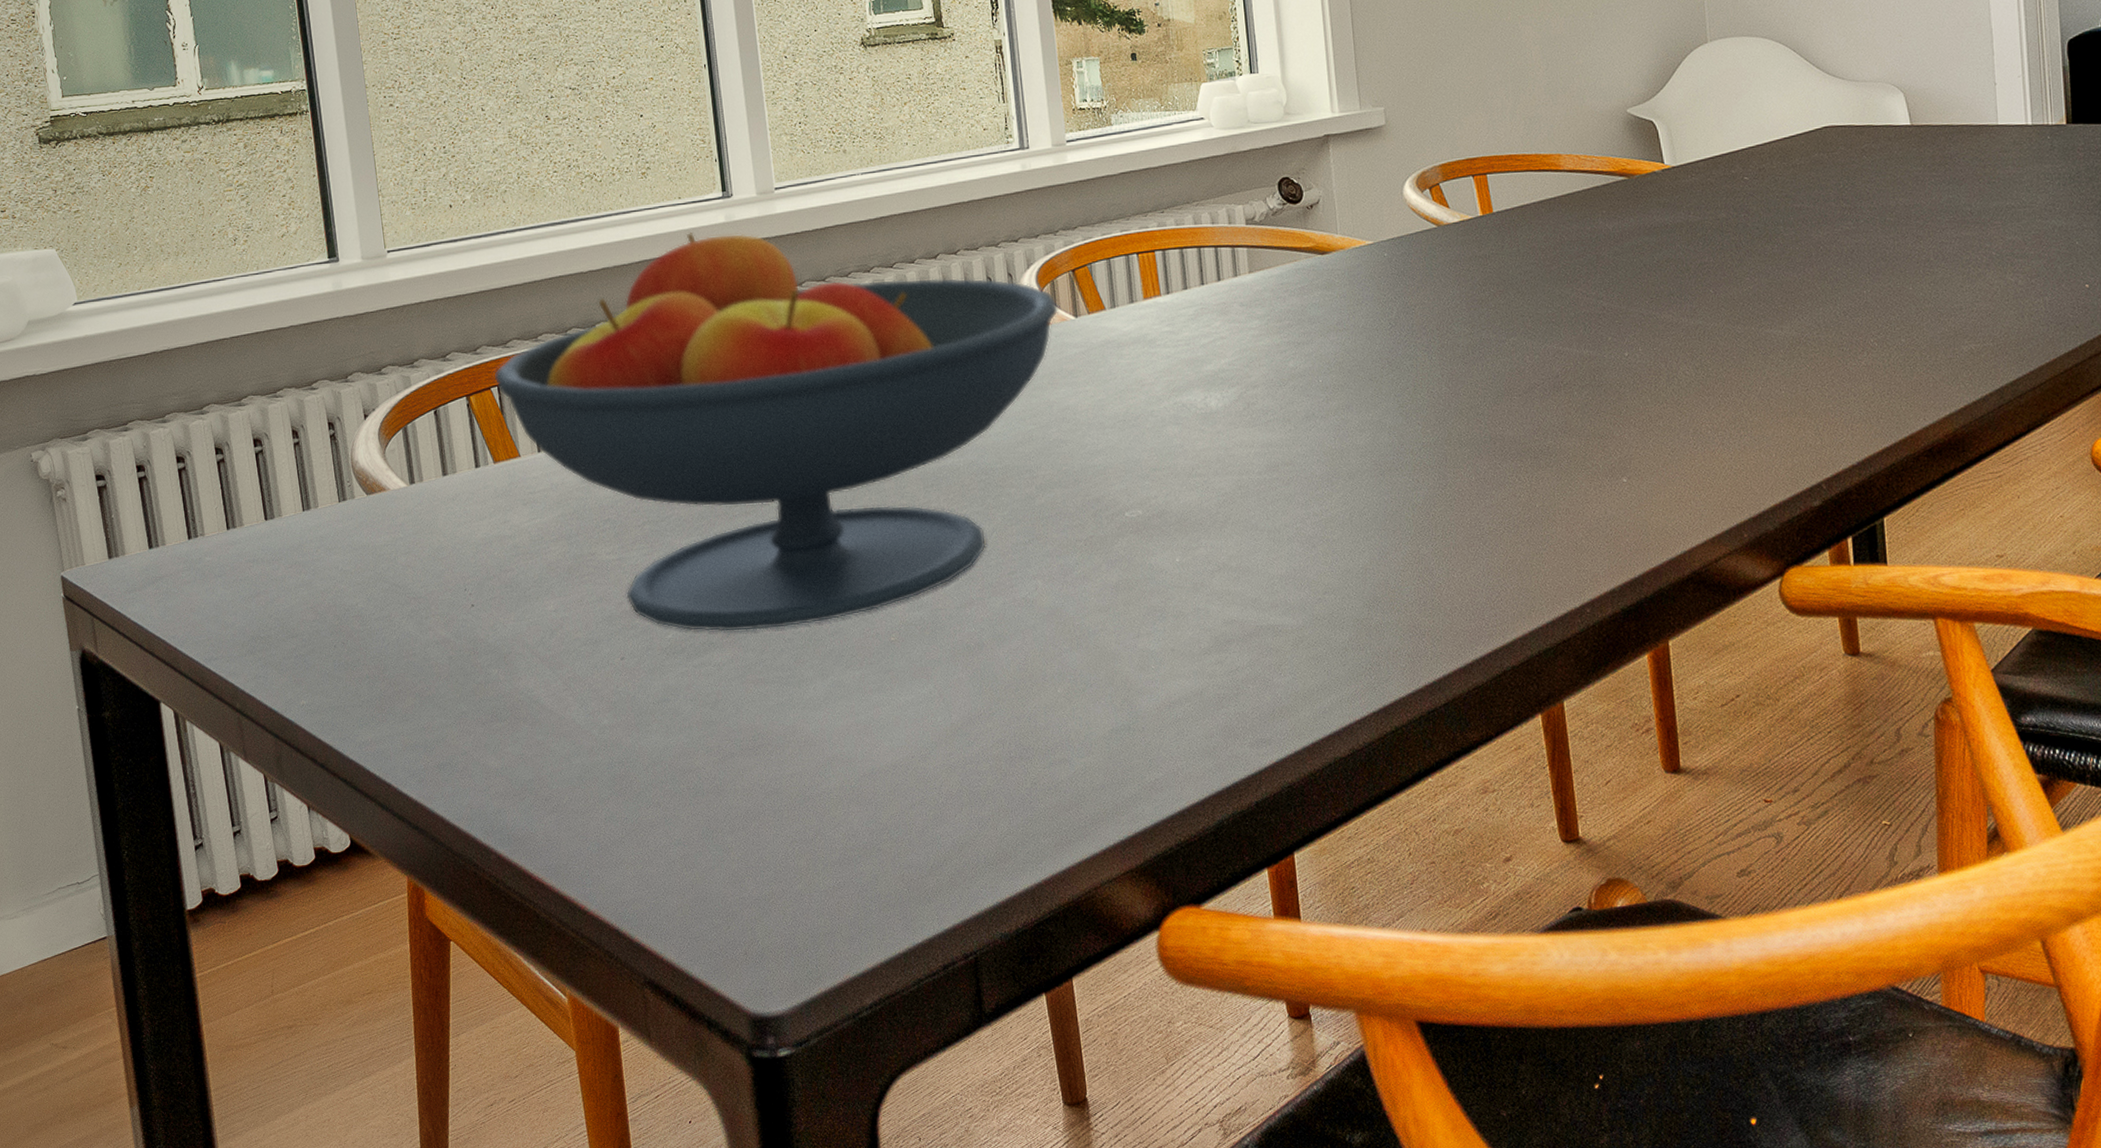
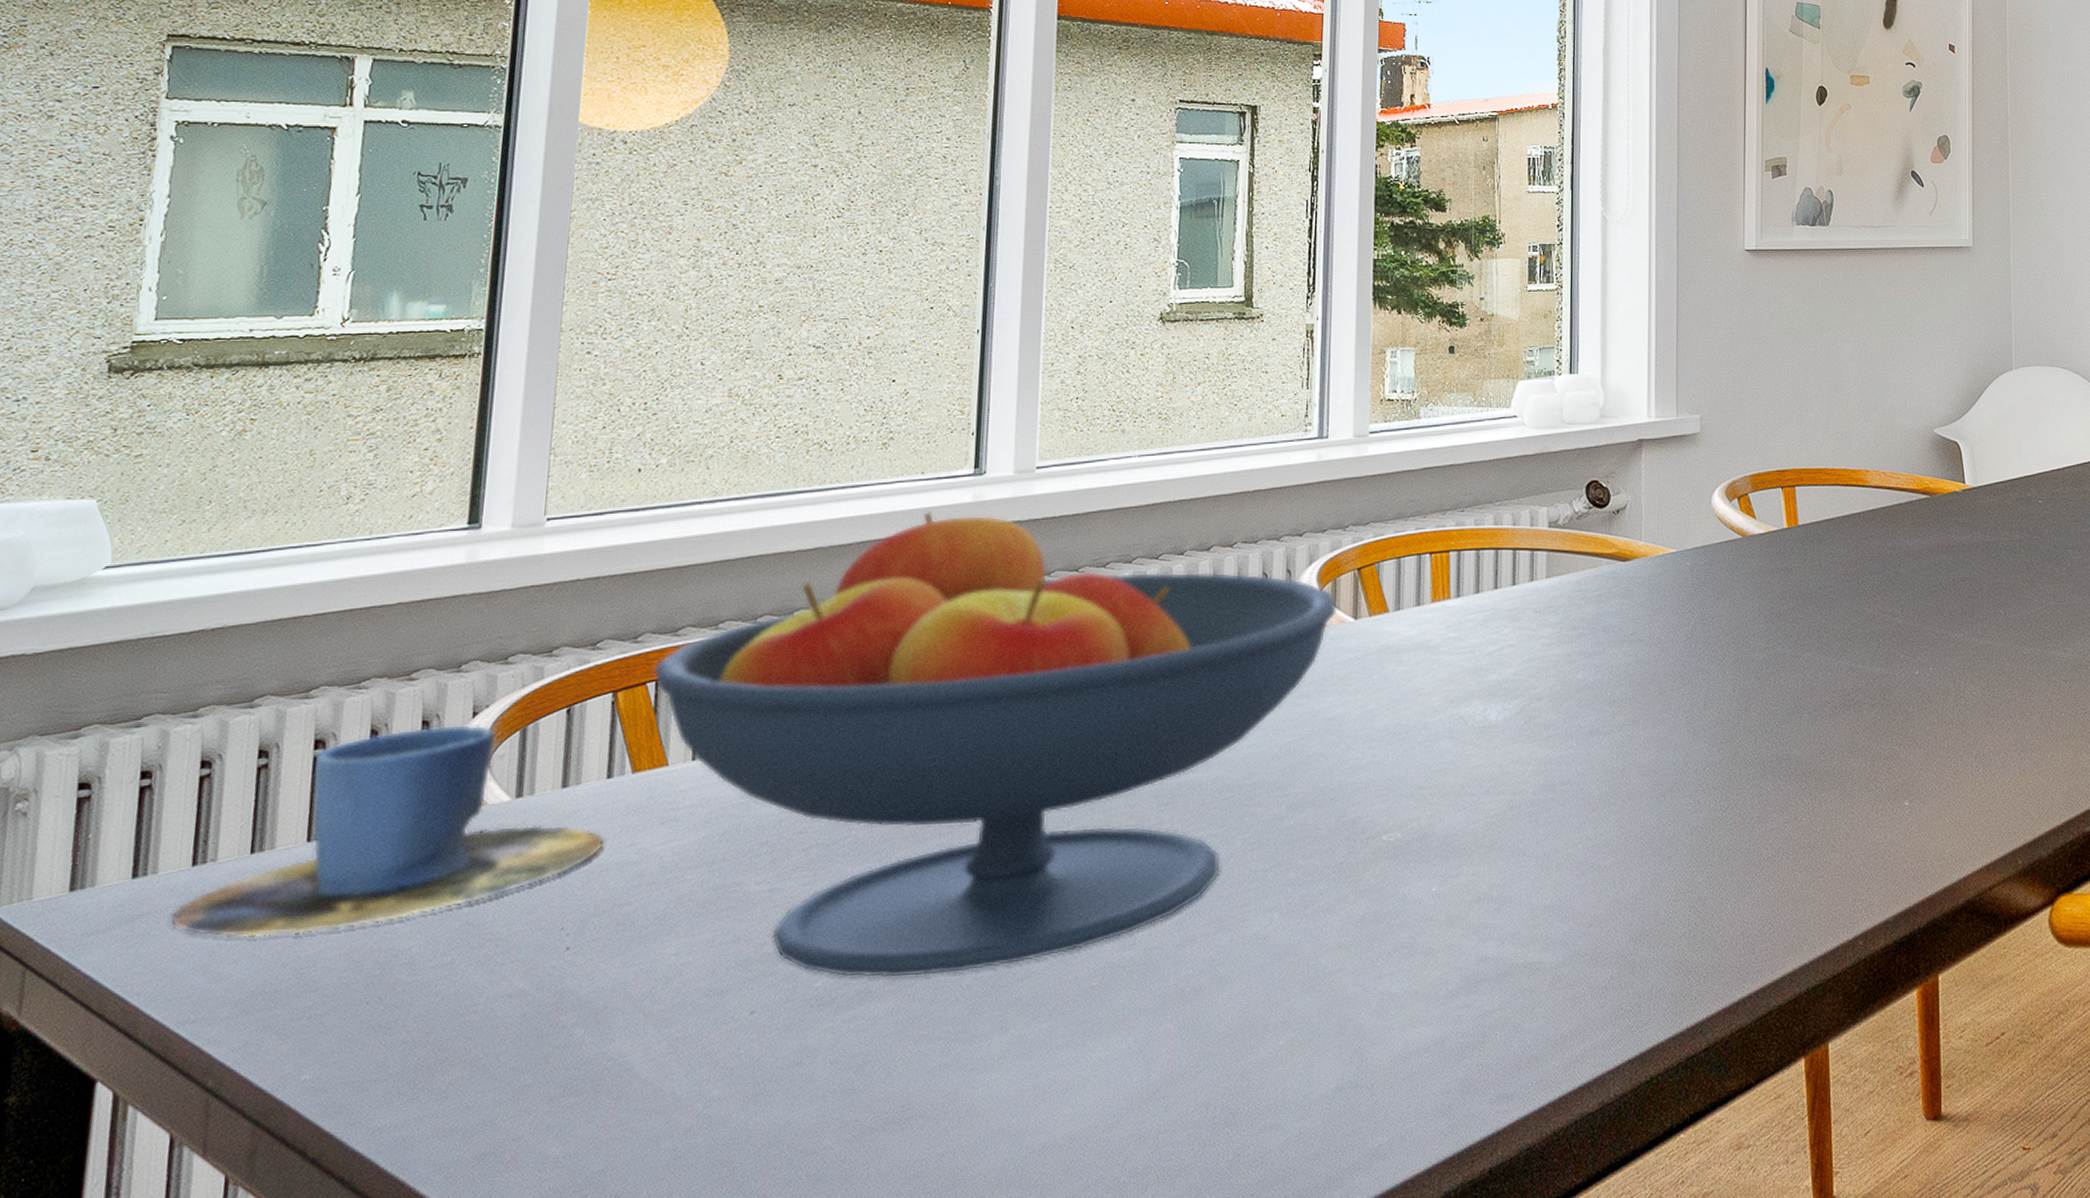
cup: none [182,424,484,595] -> present [170,723,605,938]

